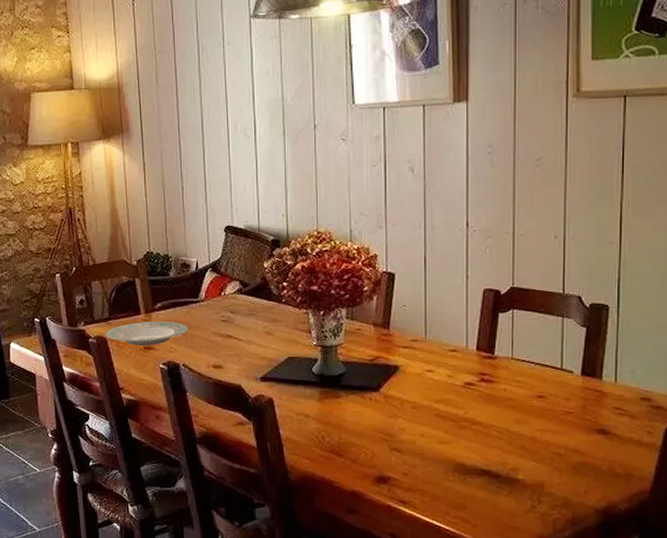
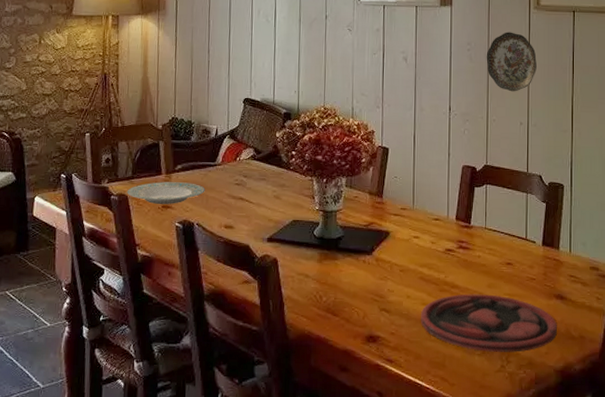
plate: none [438,430,598,492] -> present [421,294,557,353]
decorative plate: none [512,127,576,200] -> present [486,32,537,92]

